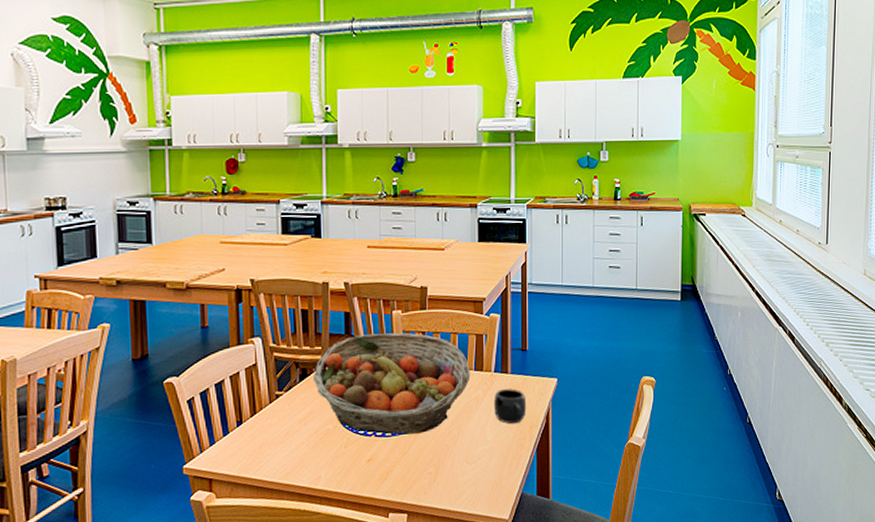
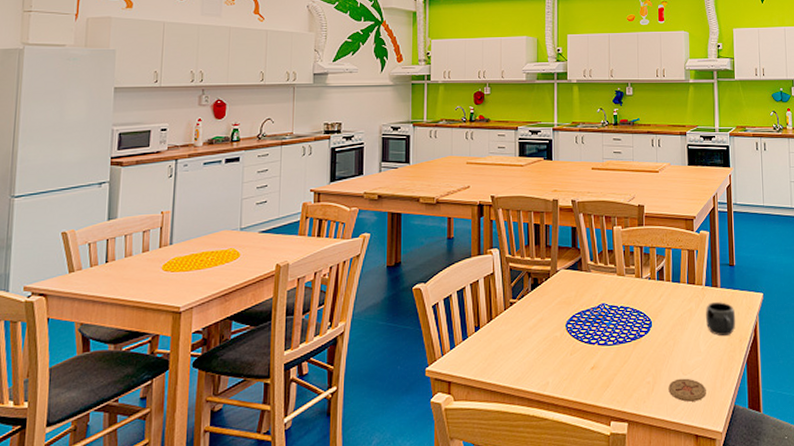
fruit basket: present [313,332,470,435] -> none [544,247,684,344]
coaster: none [451,467,492,491] -> present [668,378,706,402]

